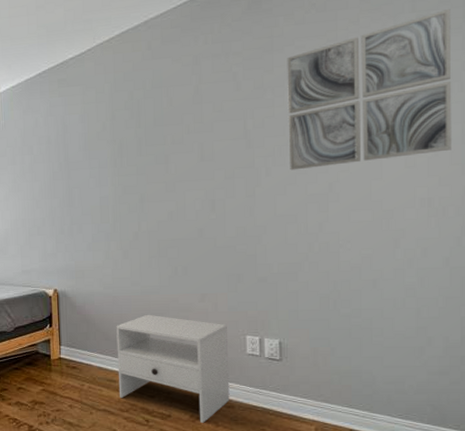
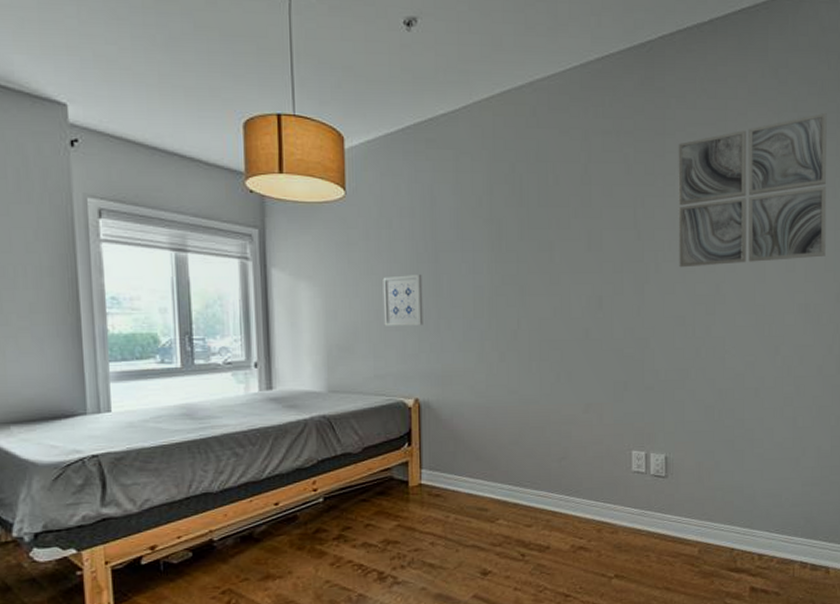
wall art: none [27,189,60,232] -> present [383,274,423,326]
nightstand: present [116,314,230,423] -> none [489,428,614,553]

